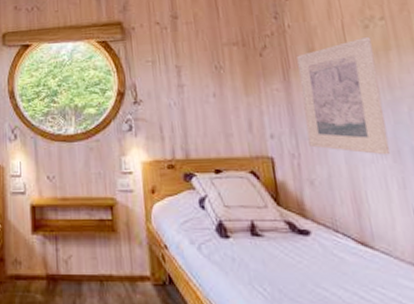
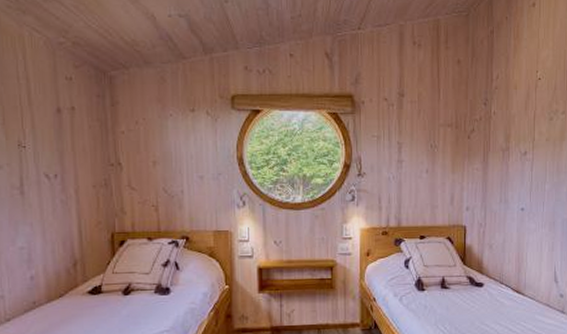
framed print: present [296,37,391,155] -> none [494,128,553,226]

